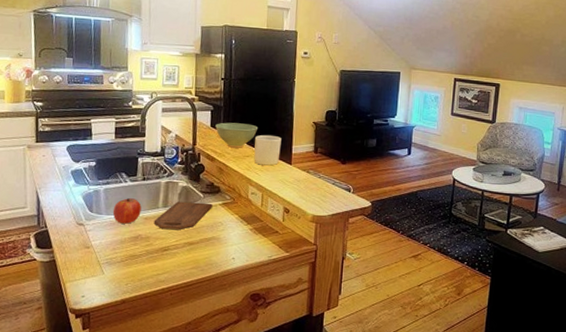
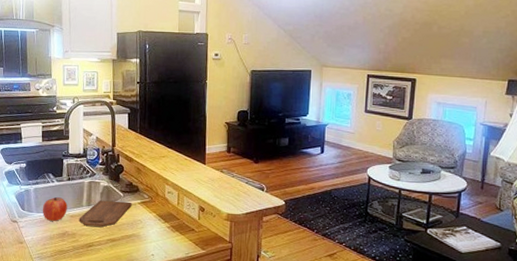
bowl: present [215,122,258,148] -> none [132,124,173,149]
mug: present [254,134,282,166] -> none [169,135,195,166]

